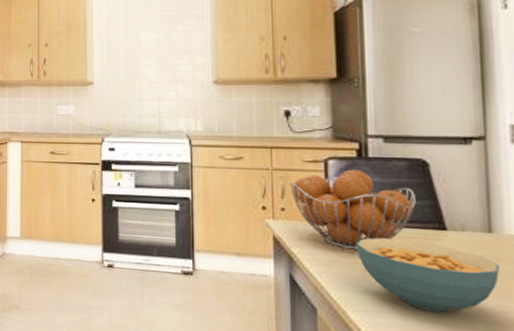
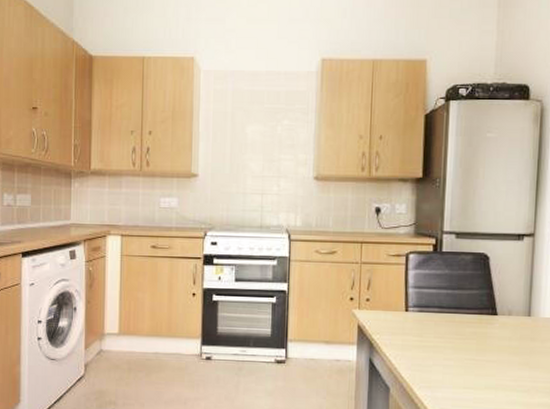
fruit basket: present [290,169,416,250] -> none [375,262,476,334]
cereal bowl: present [356,237,499,312] -> none [426,323,533,385]

